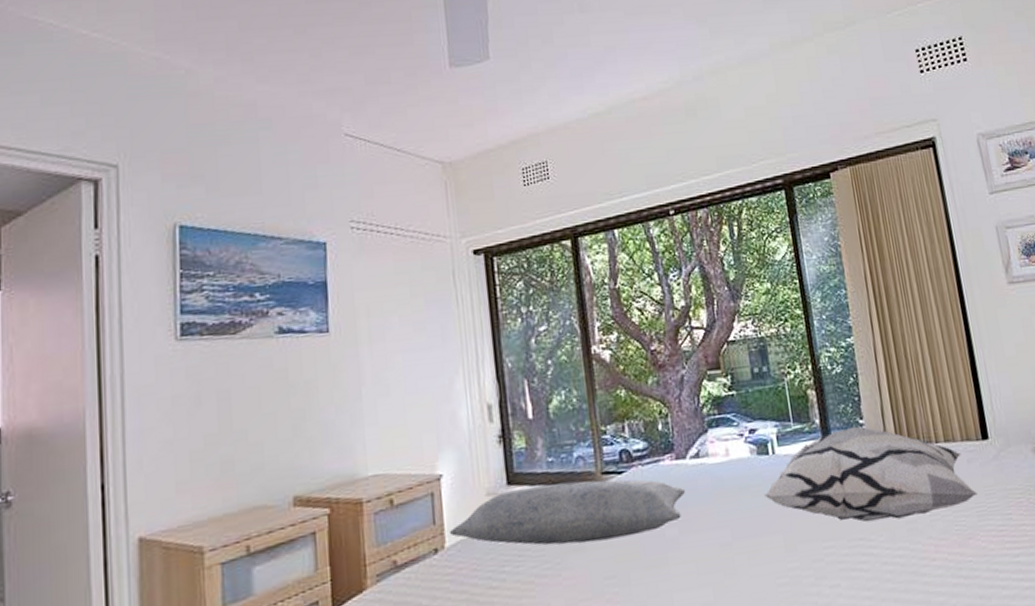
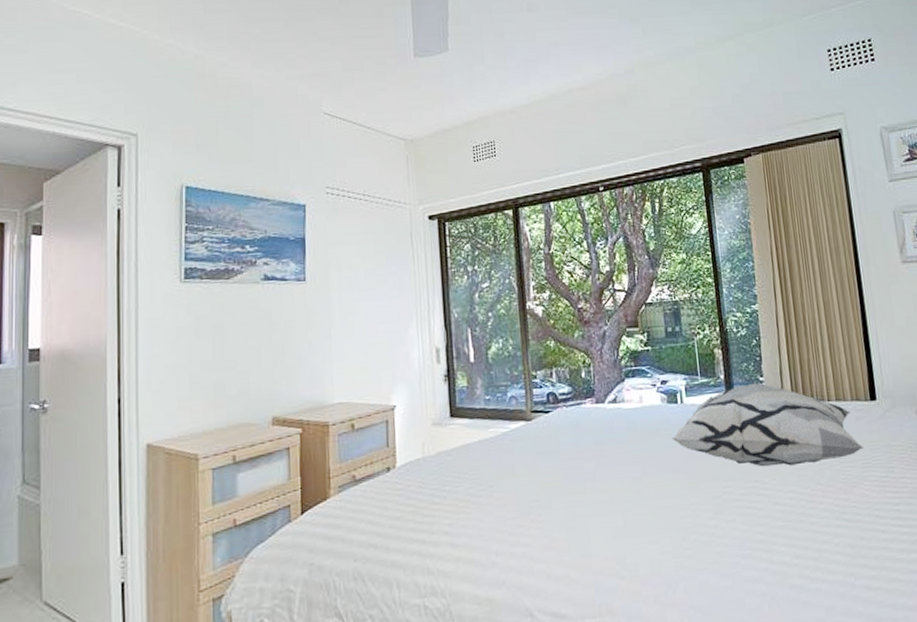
pillow: present [449,479,685,545] -> none [400,417,602,470]

